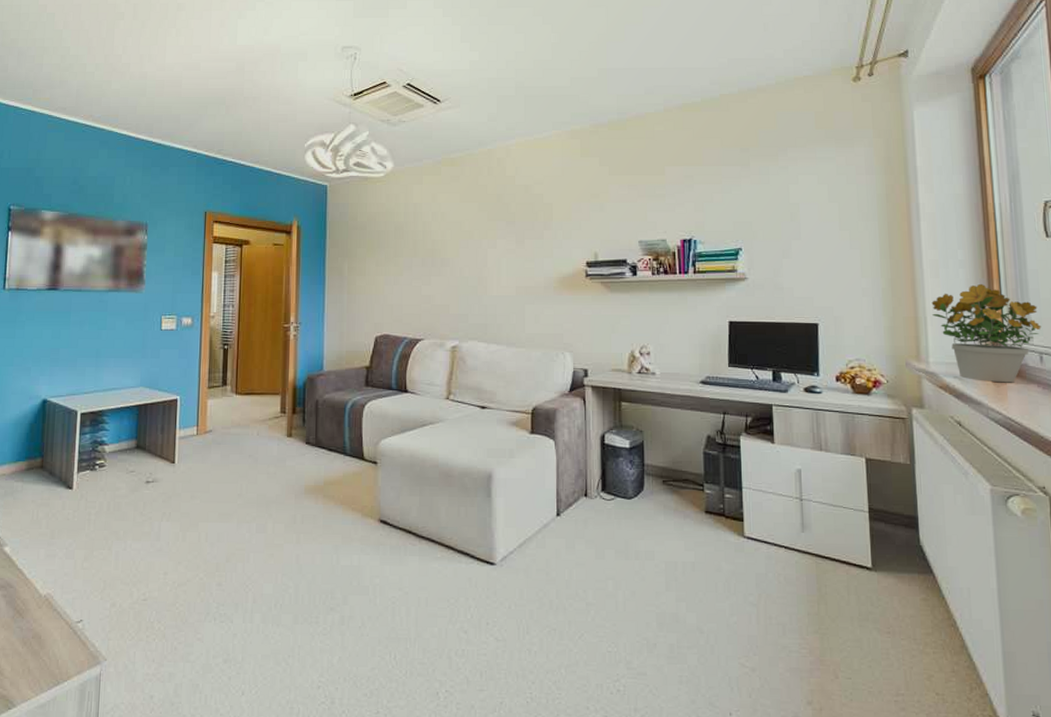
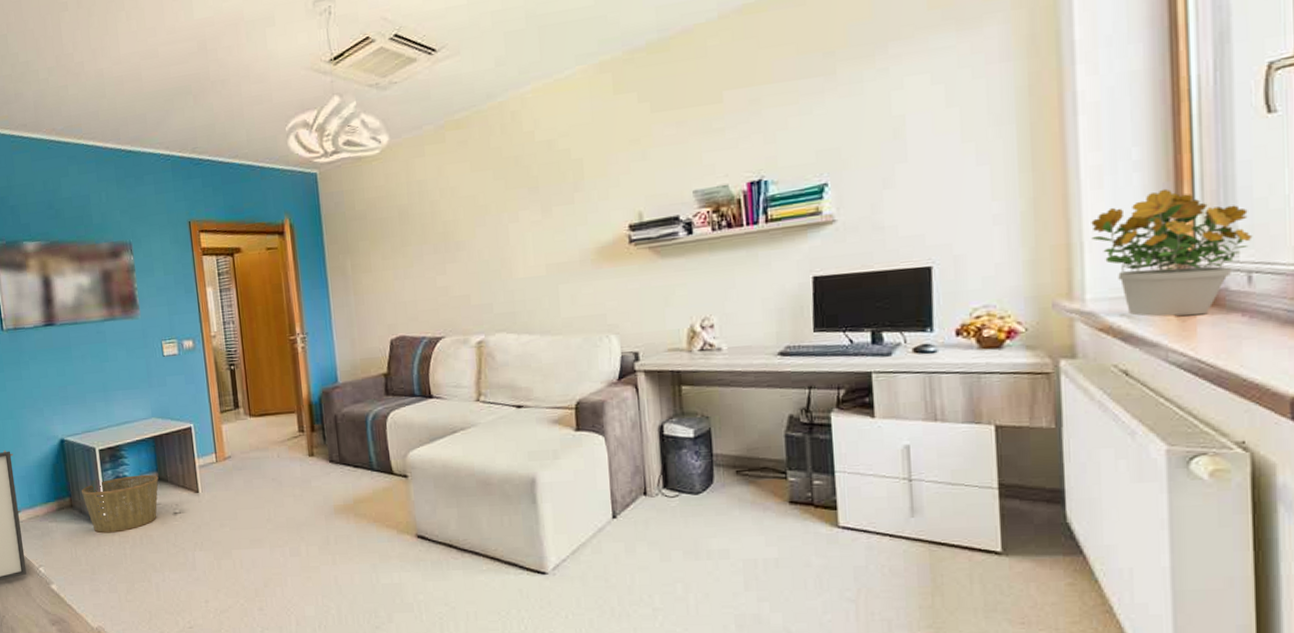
basket: none [55,441,137,497] -> present [81,474,159,534]

